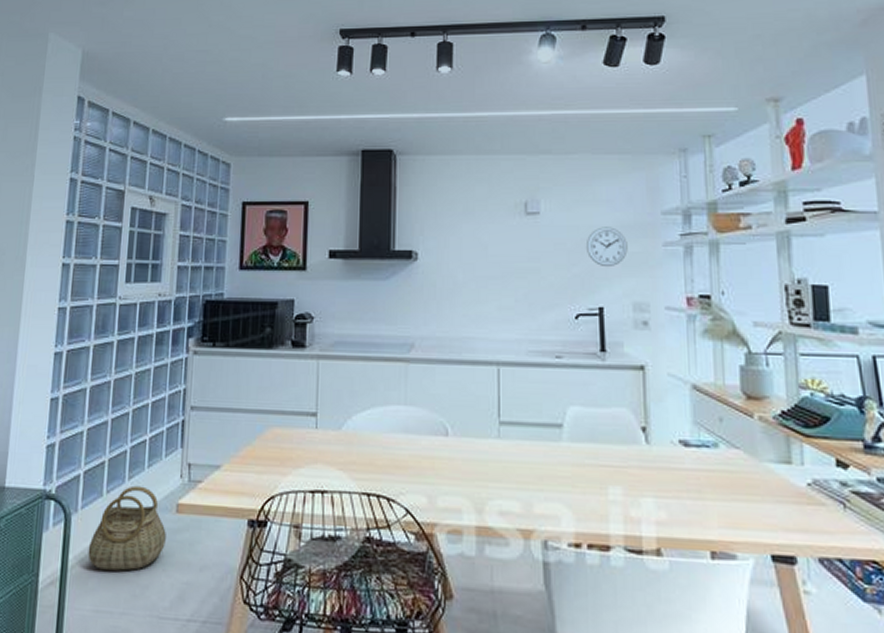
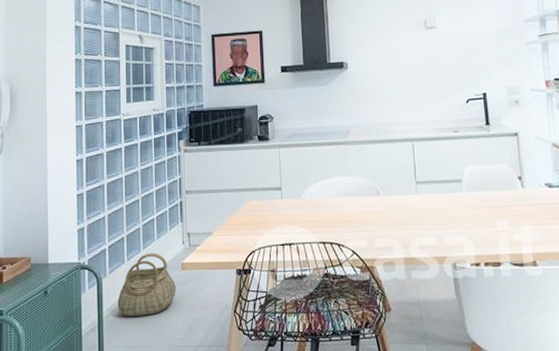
wall clock: present [585,227,628,268] -> none [471,33,502,64]

